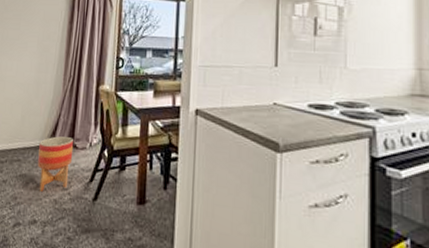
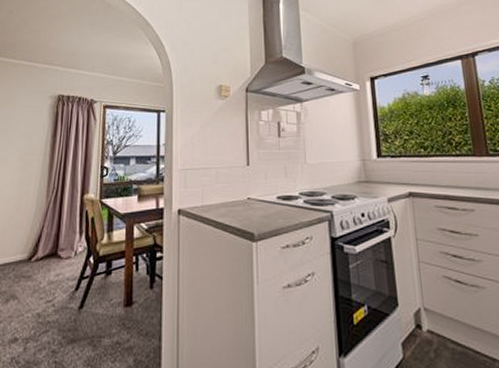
planter: present [37,136,74,193] -> none [19,248,58,308]

